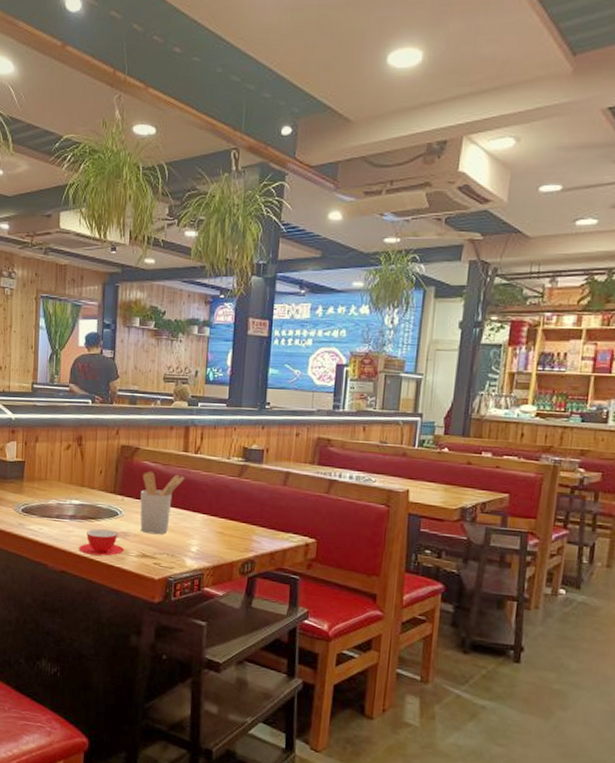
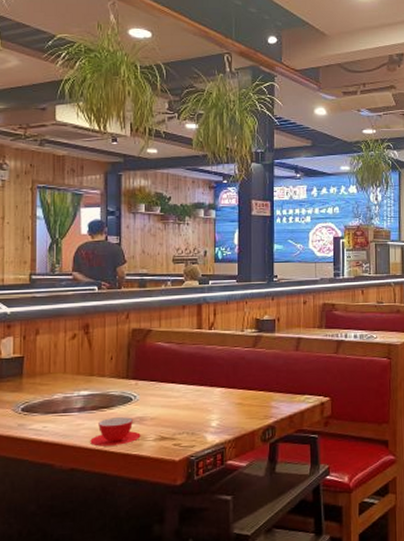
utensil holder: present [140,471,185,535] -> none [156,351,201,415]

